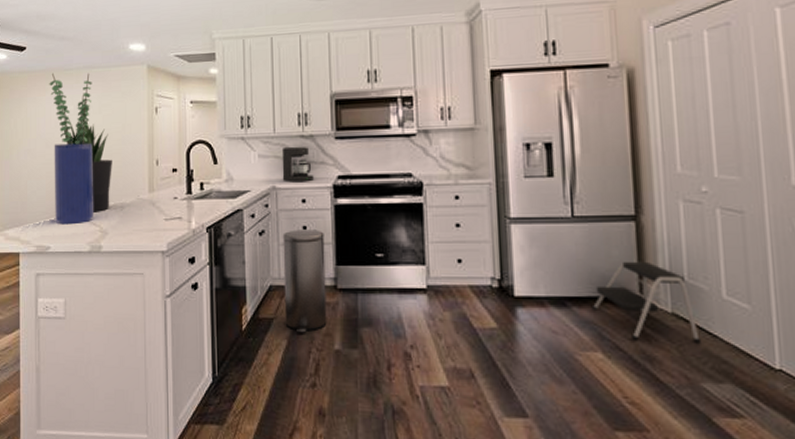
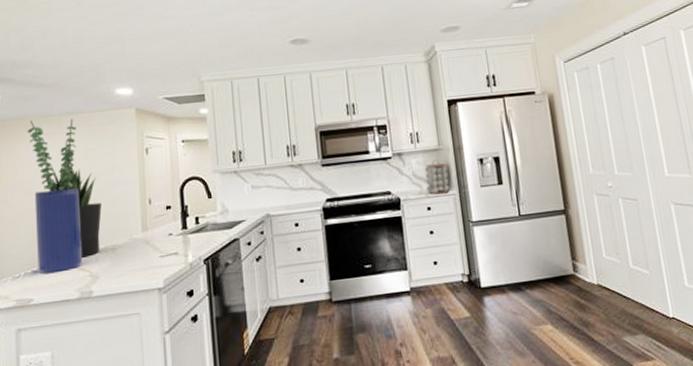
coffee maker: present [281,147,314,183] -> none [273,175,305,209]
pedal bin: present [282,229,327,333] -> none [278,249,325,348]
spice rack: none [455,140,485,182] -> present [424,159,450,195]
step stool: present [591,261,701,343] -> none [540,246,619,311]

